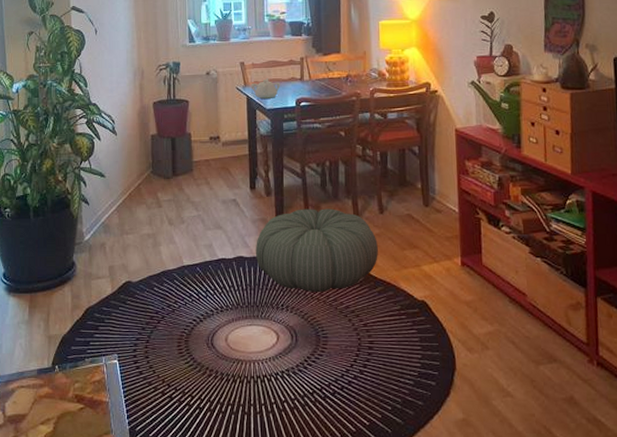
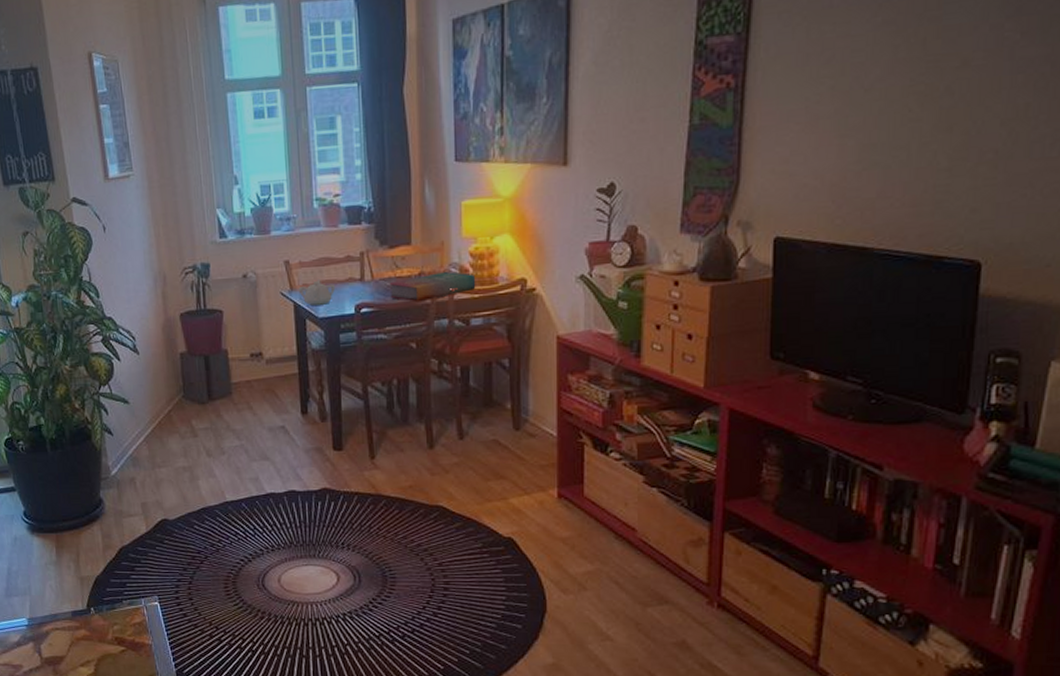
pouf: present [256,208,378,292] -> none [310,434,456,529]
book: none [323,75,391,99] -> present [389,272,476,303]

